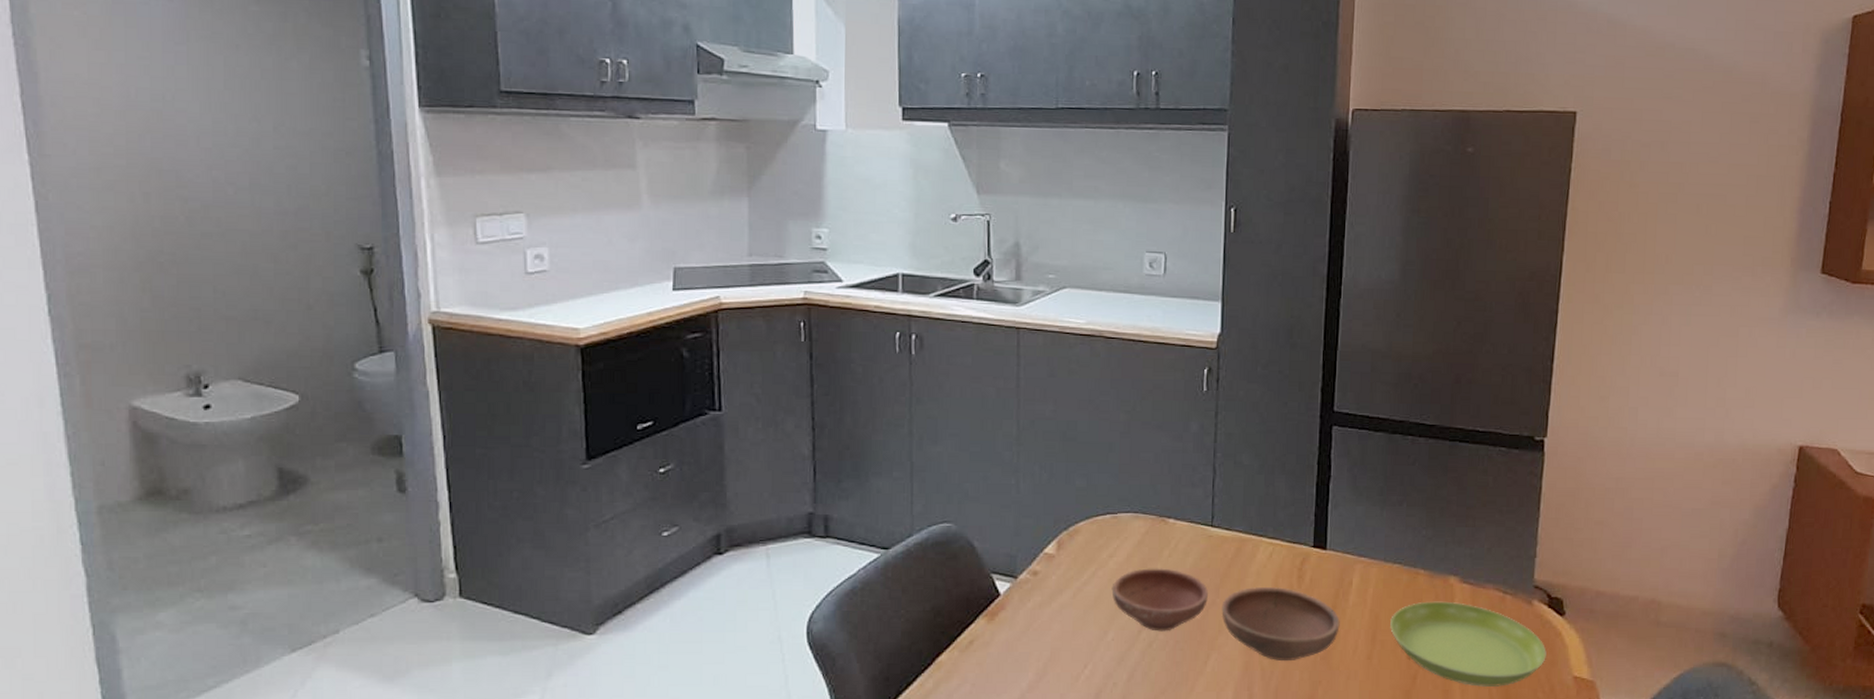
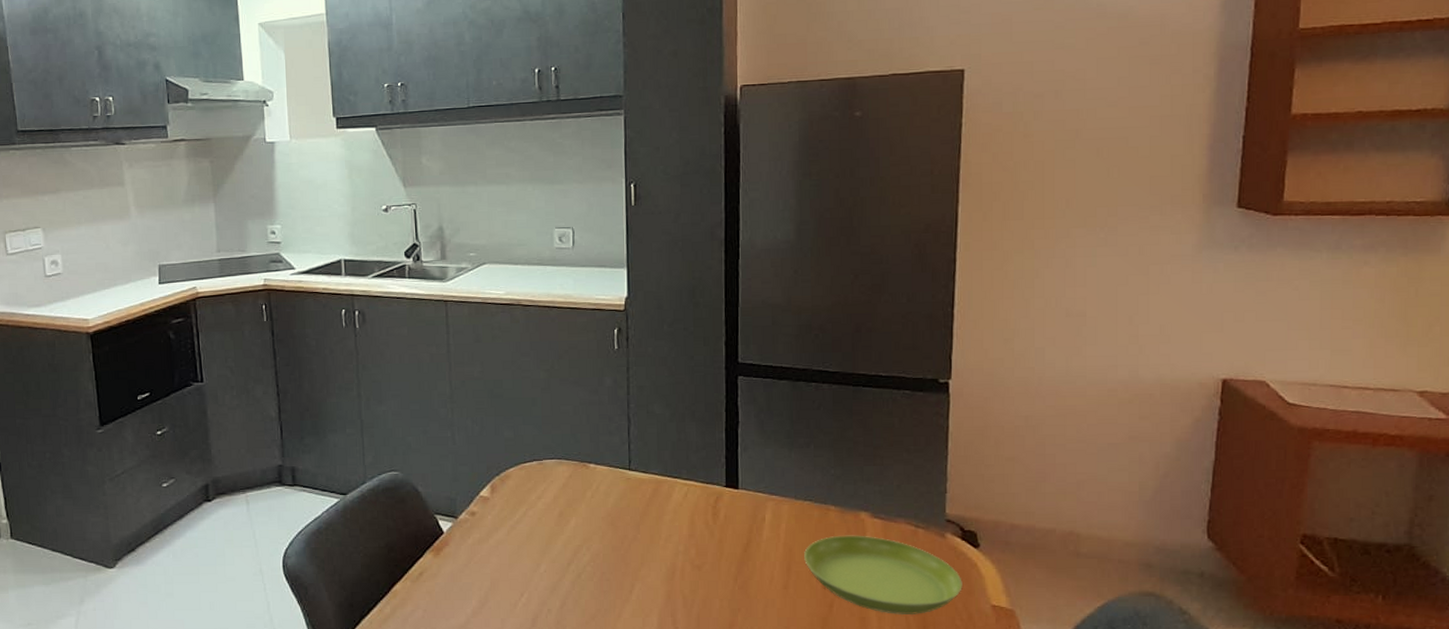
bowl: present [1111,568,1340,660] -> none [541,508,755,590]

